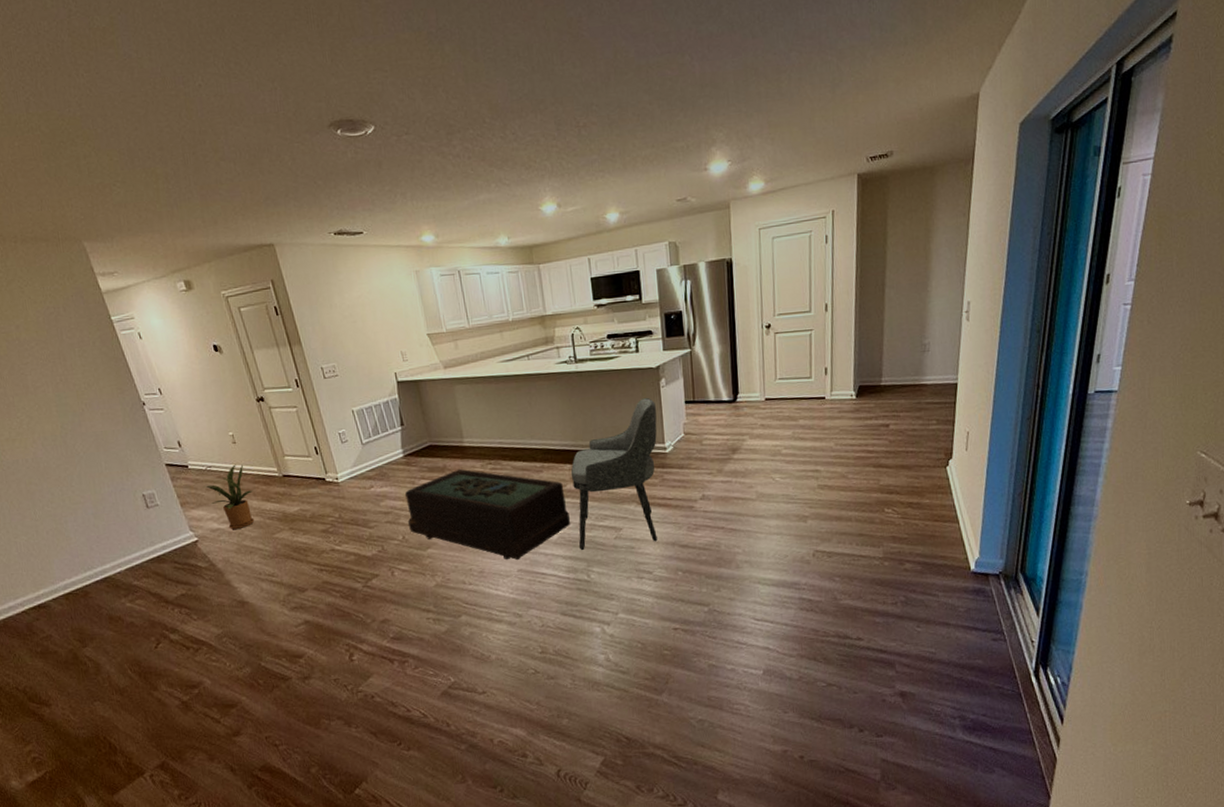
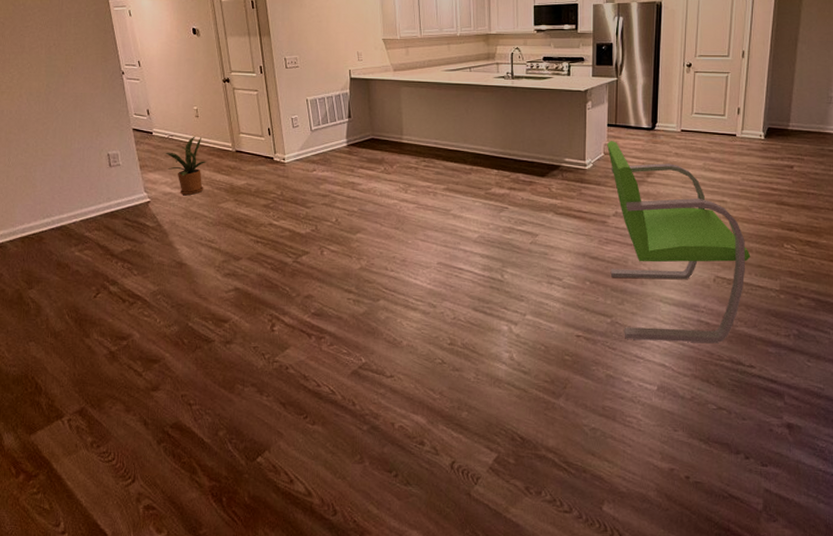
coffee table: present [405,468,571,561] -> none [342,162,492,254]
dining chair: present [570,398,658,550] -> none [496,117,581,251]
armchair: none [687,419,850,626] -> present [607,141,751,344]

